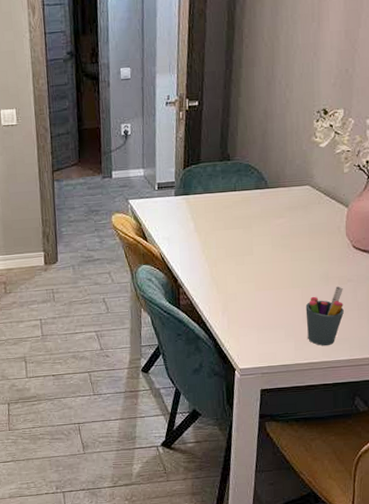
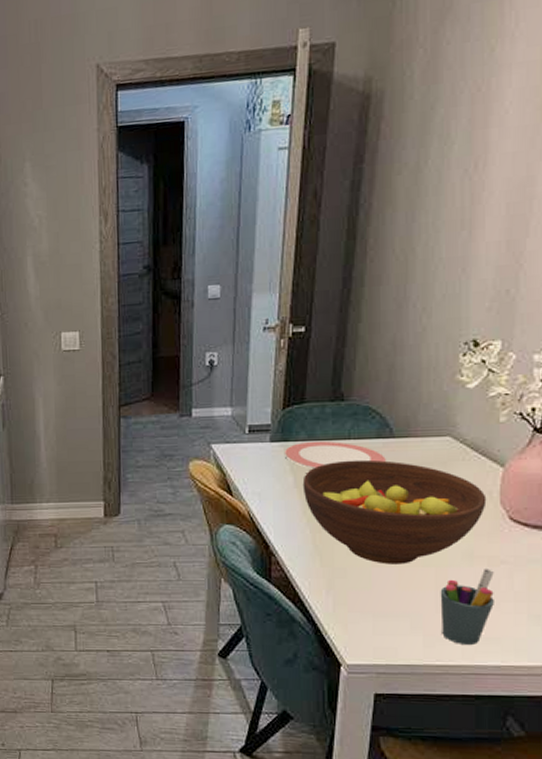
plate: none [187,193,264,217] -> present [285,441,387,470]
fruit bowl: none [201,206,337,289] -> present [302,459,487,564]

